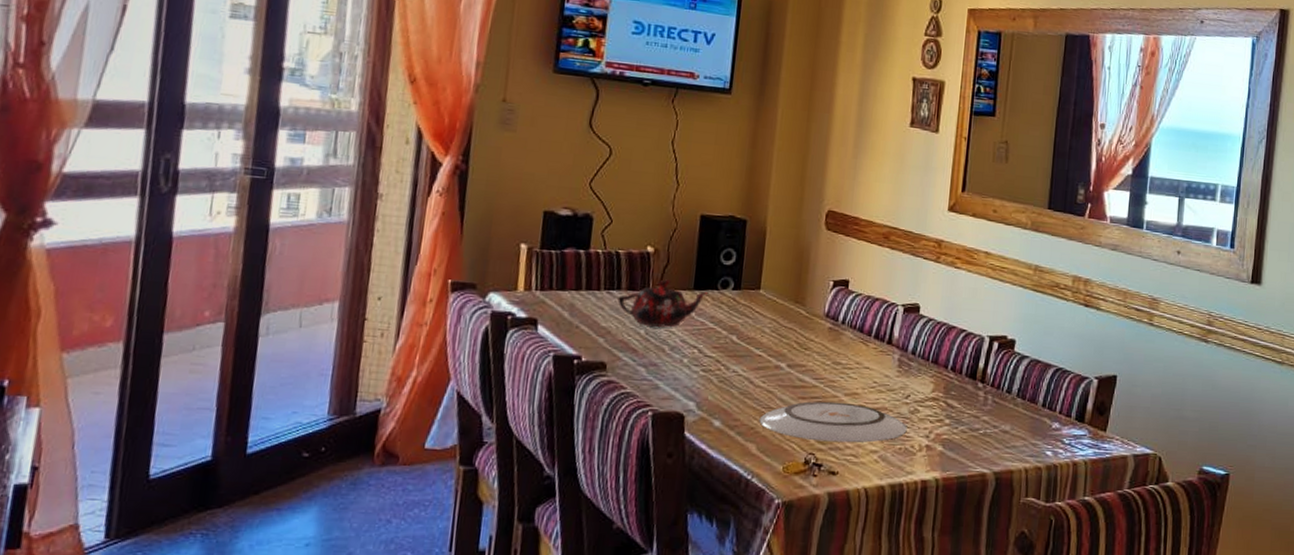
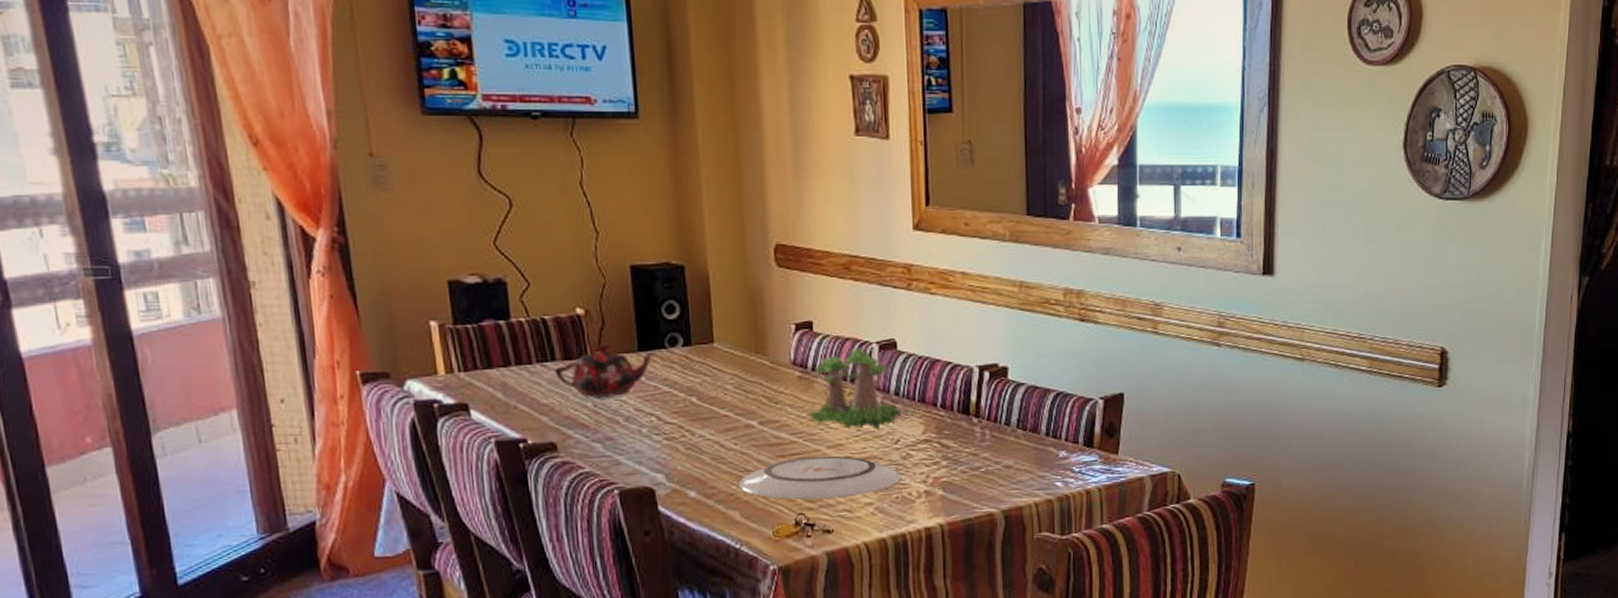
plant: none [832,307,917,385] -> present [807,347,903,431]

